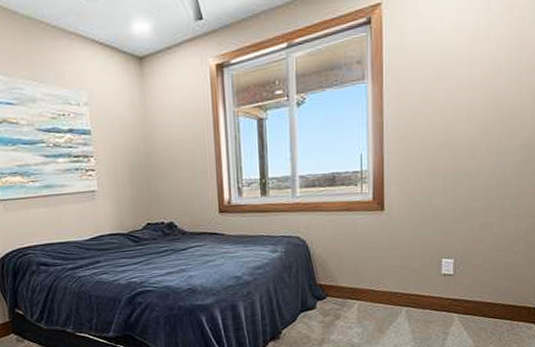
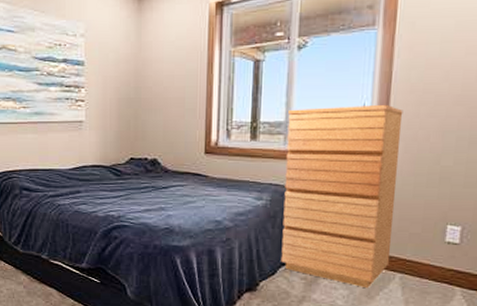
dresser: none [294,152,396,325] -> present [281,104,403,289]

